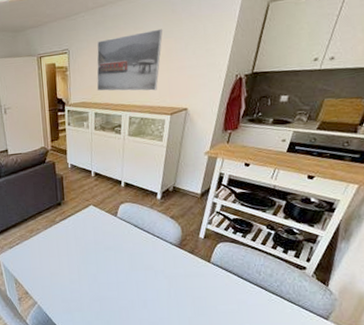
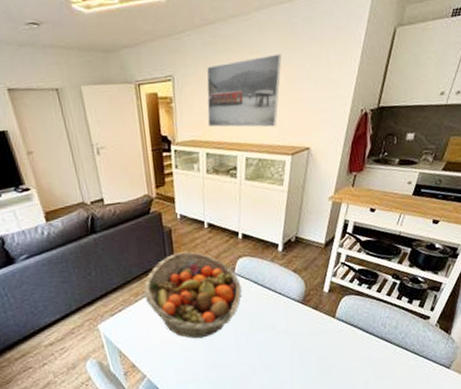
fruit basket: none [38,196,123,273] -> present [144,251,242,339]

